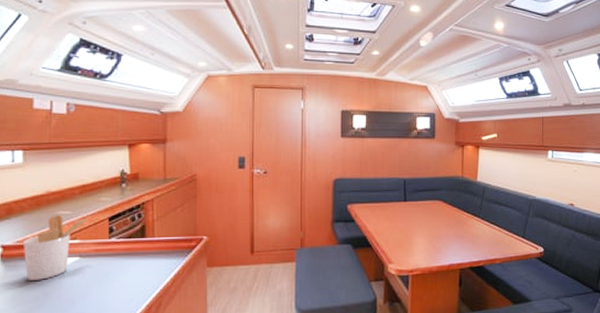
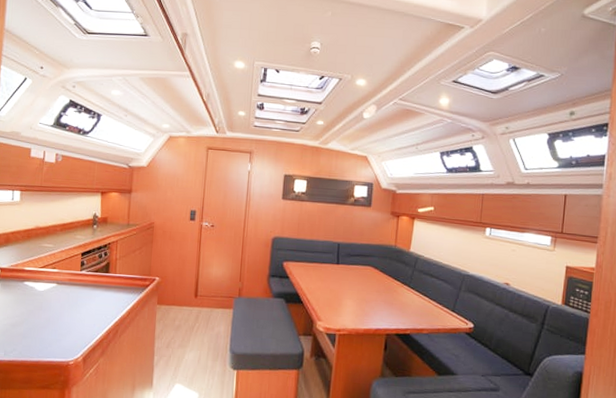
utensil holder: present [23,214,91,280] -> none [15,246,68,300]

